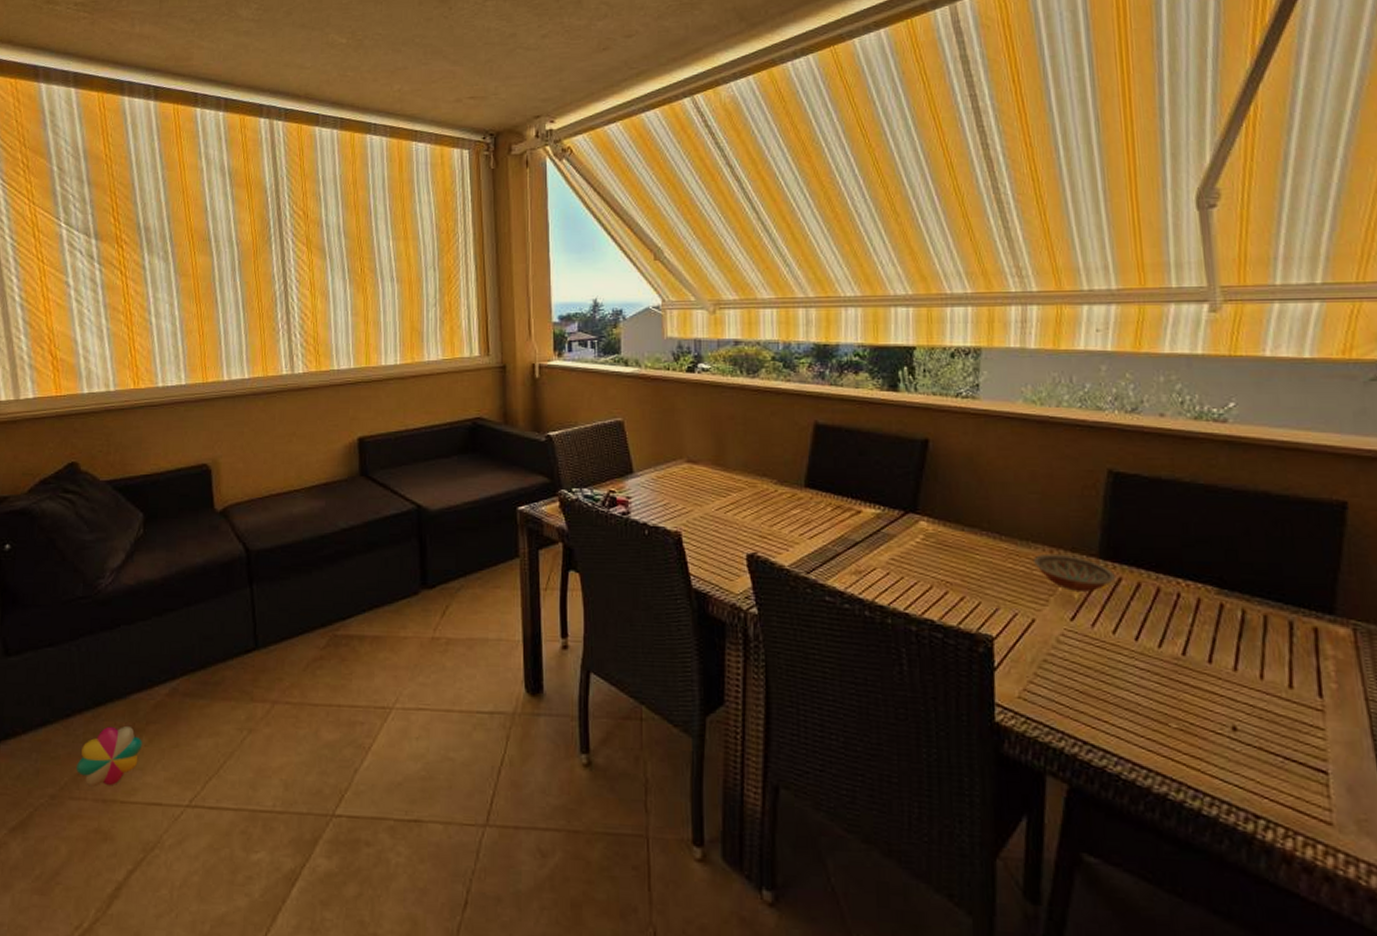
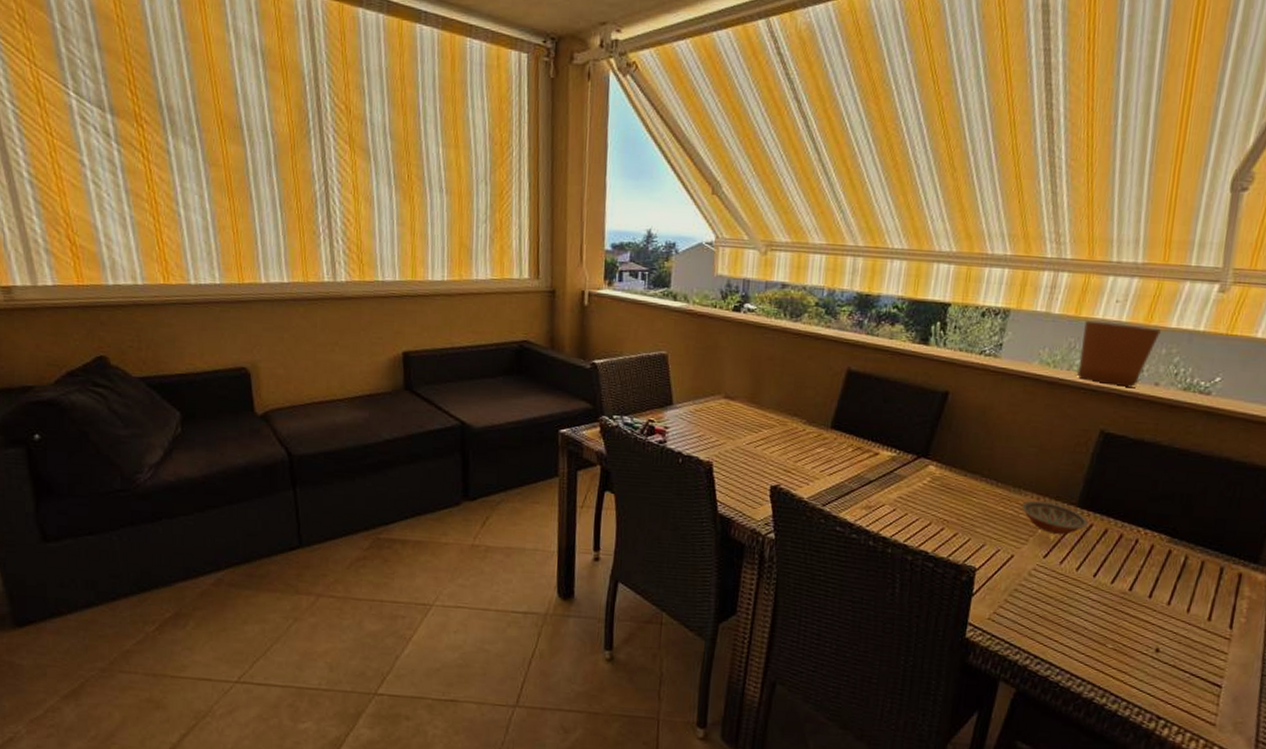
beach ball: present [75,725,143,787] -> none [124,610,191,663]
planter: none [1065,352,1154,421] -> present [1077,320,1161,388]

